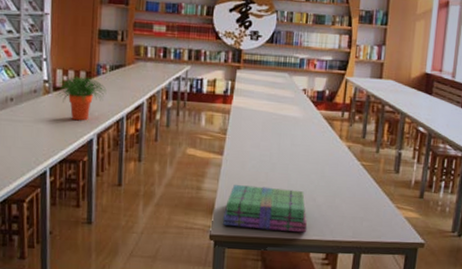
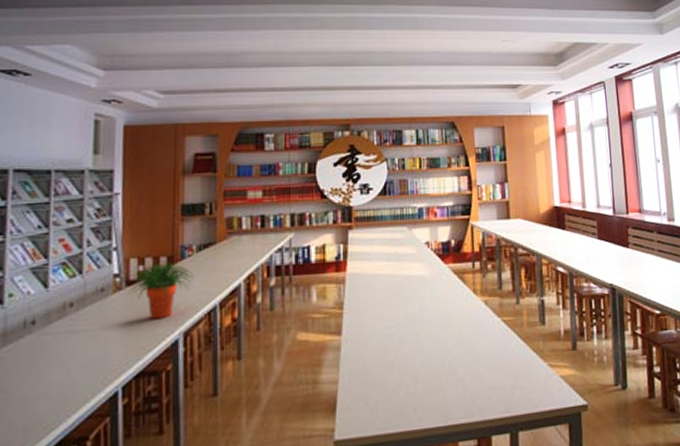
stack of books: present [223,184,308,233] -> none [349,364,452,425]

